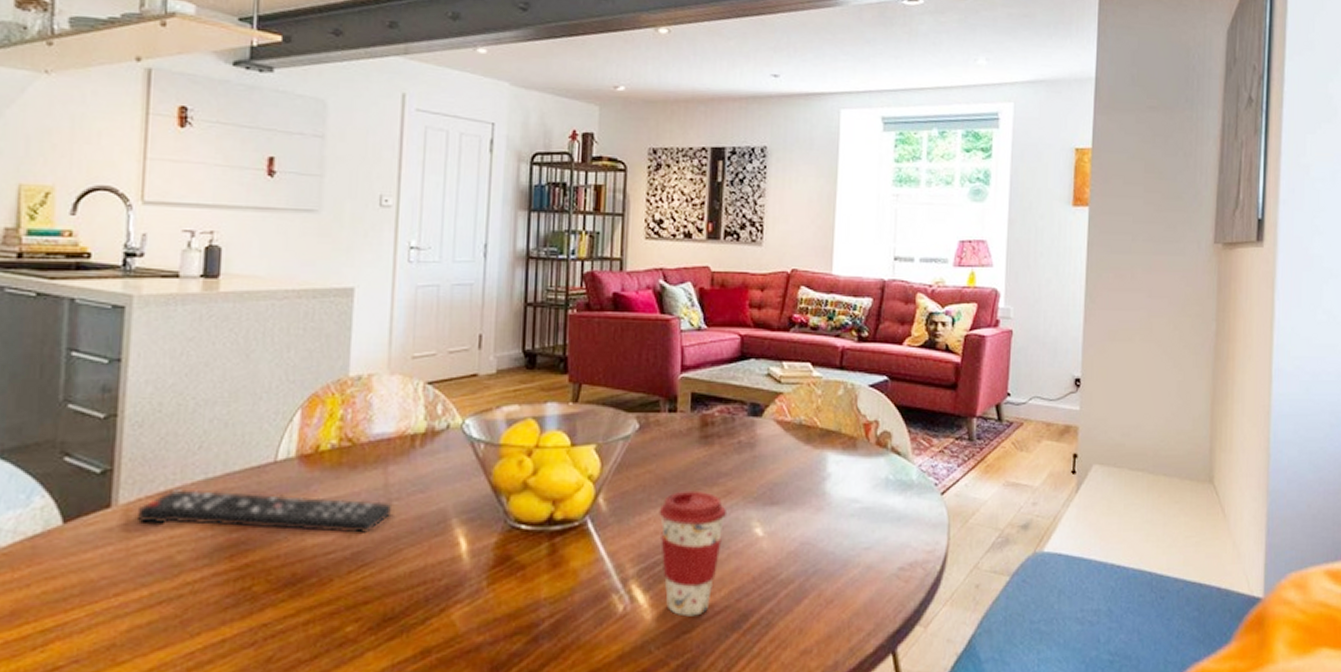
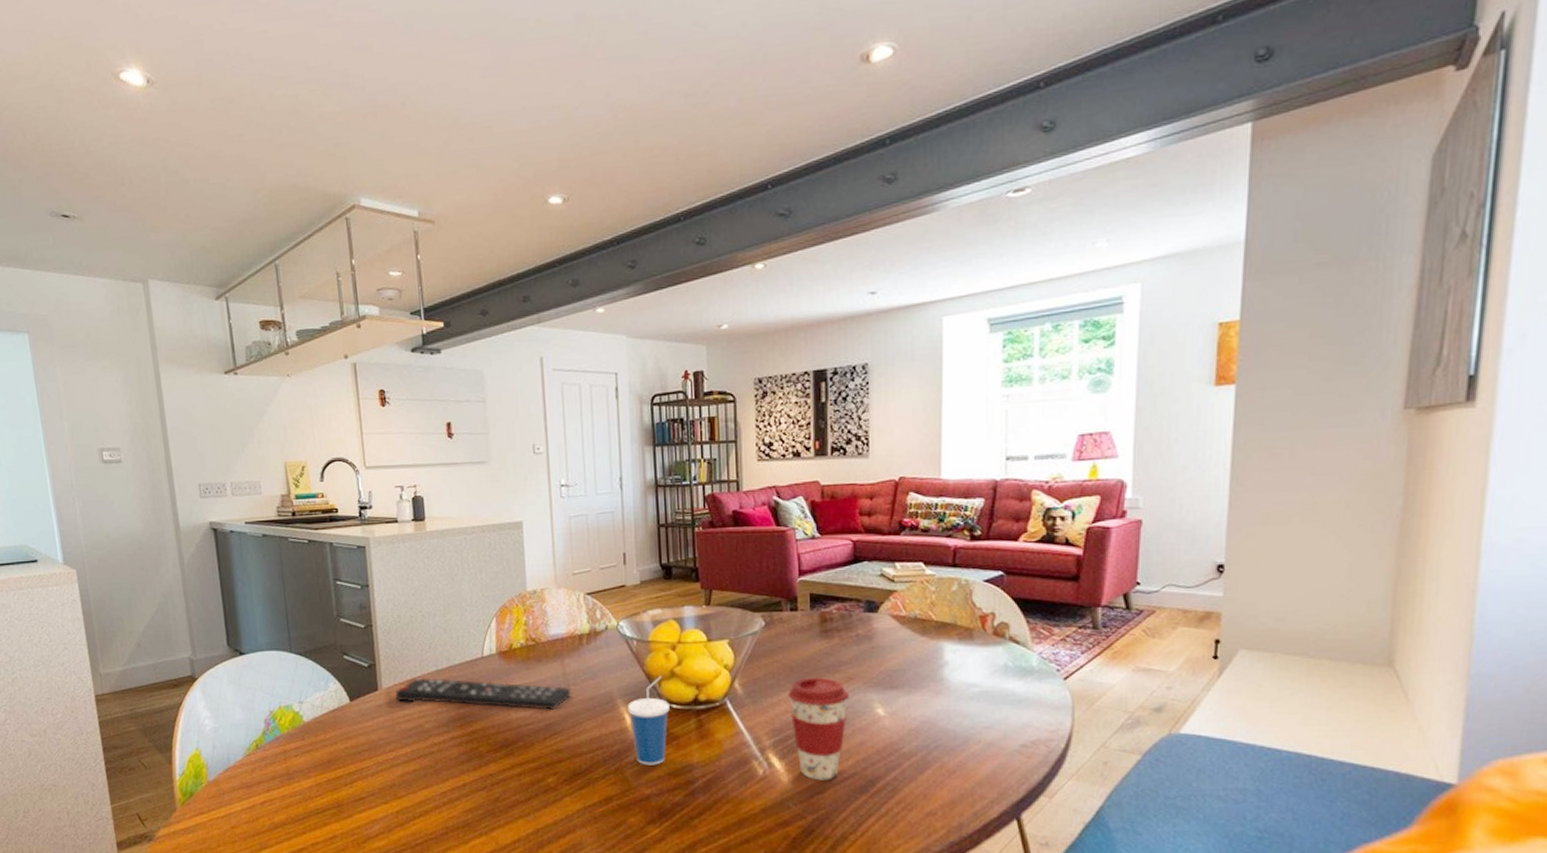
cup: none [463,488,518,605] -> present [627,675,670,765]

